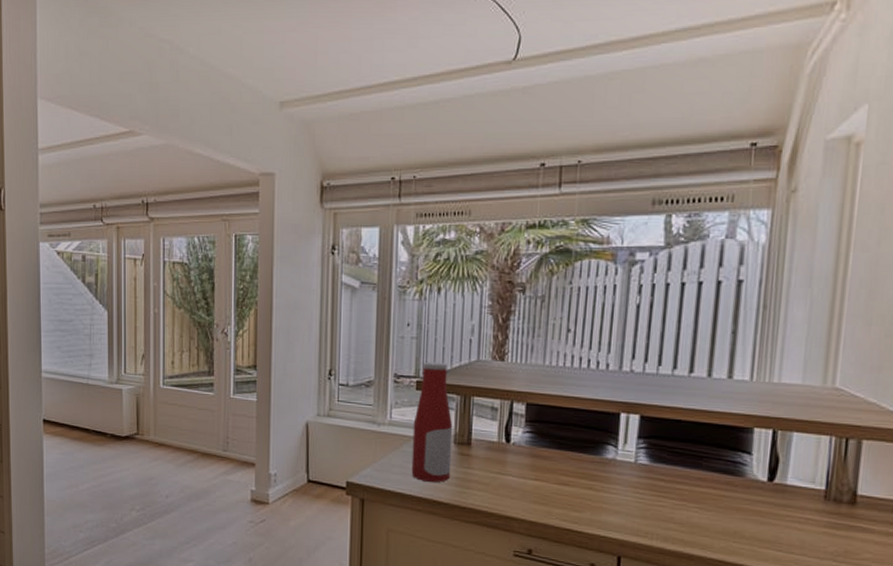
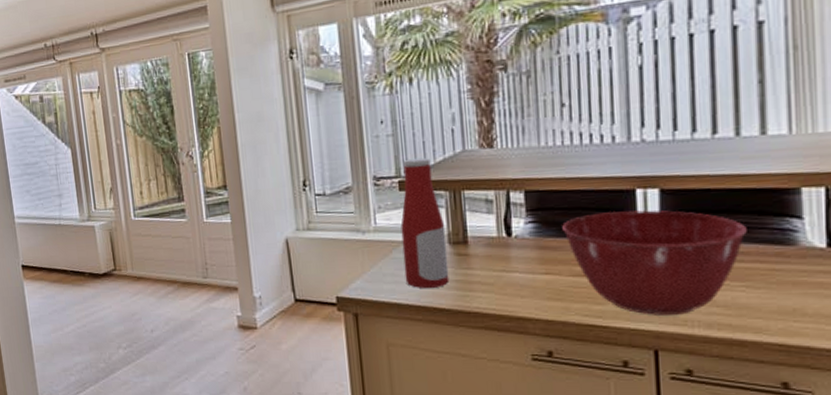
mixing bowl: none [554,430,706,528] -> present [562,210,747,315]

